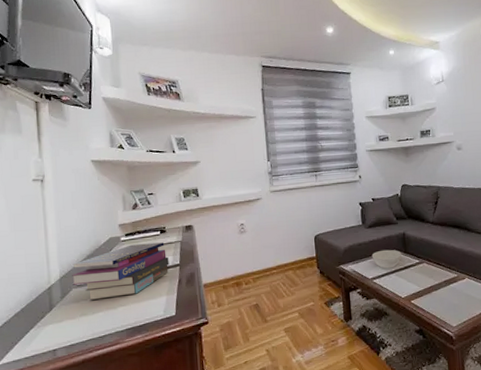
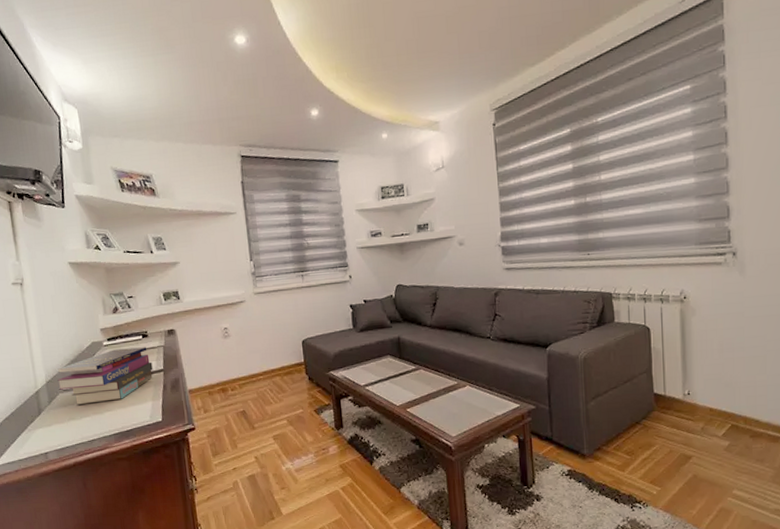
bowl: present [371,249,402,269] -> none [363,355,396,375]

